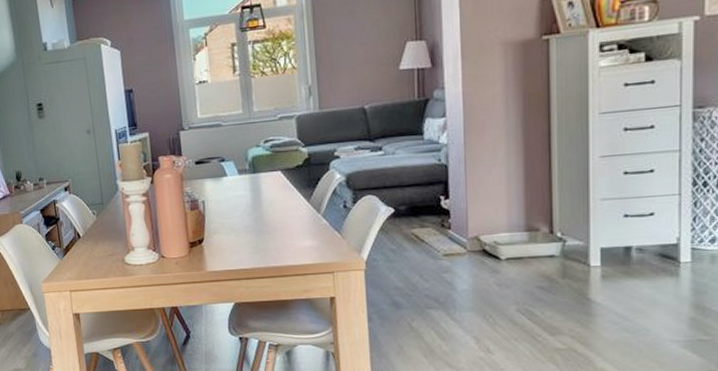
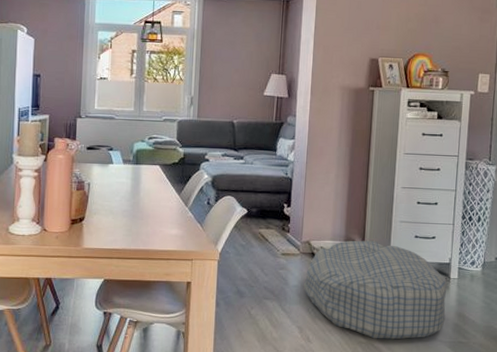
dog bed: none [475,227,677,344] -> present [303,240,448,340]

